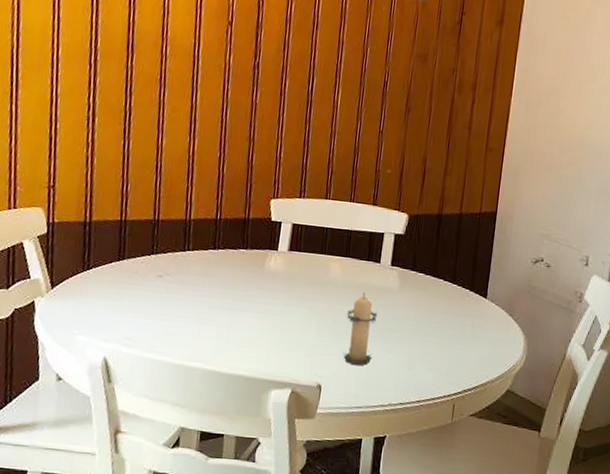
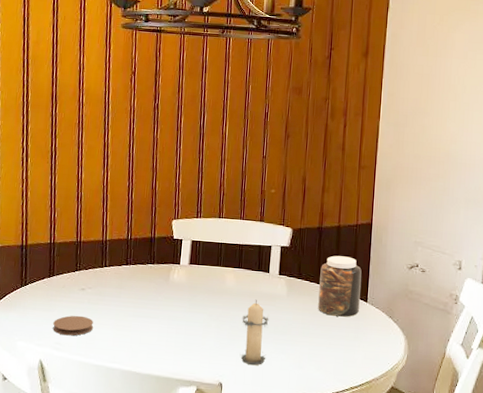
coaster: none [121,306,172,330] -> present [53,315,94,336]
jar: none [432,246,483,314] -> present [318,255,362,317]

